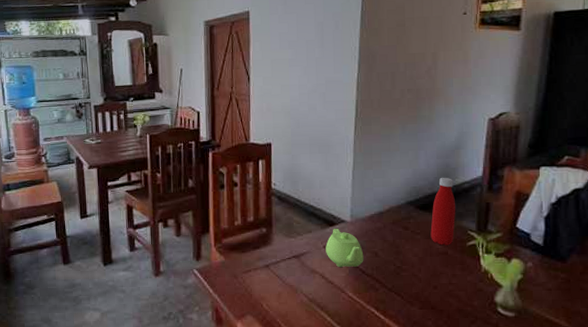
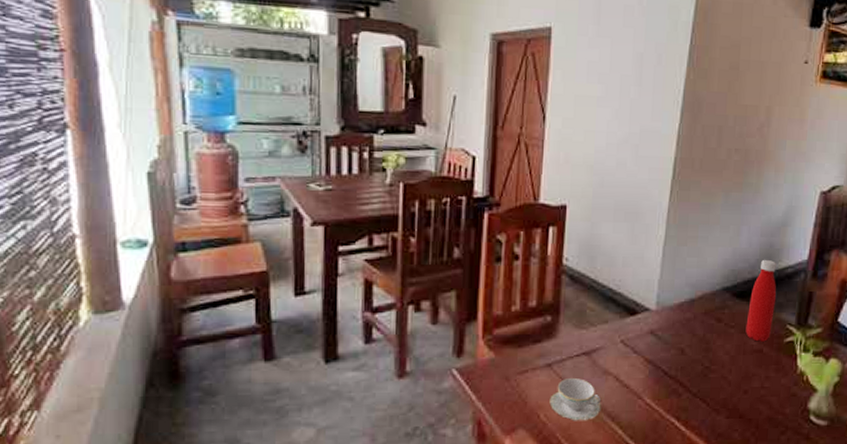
teacup: none [269,275,312,310] -> present [549,377,601,421]
teapot: present [326,228,364,268] -> none [623,318,668,368]

